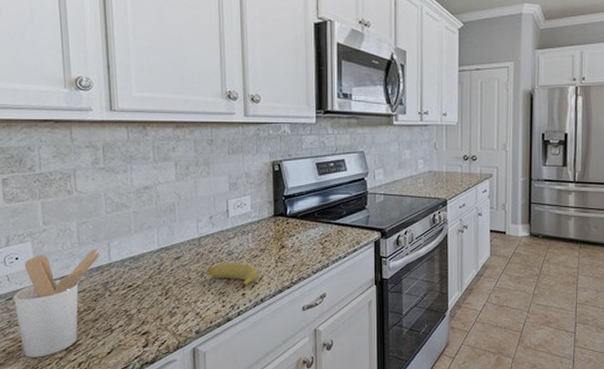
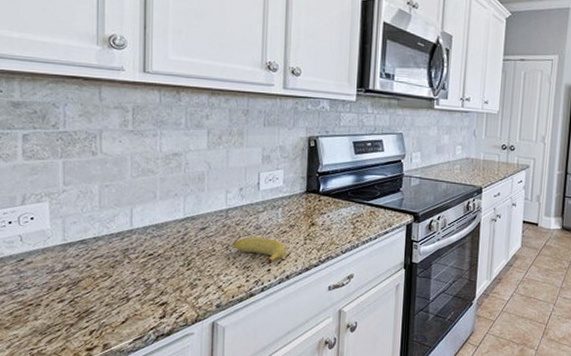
utensil holder: present [14,250,101,358] -> none [26,214,122,323]

